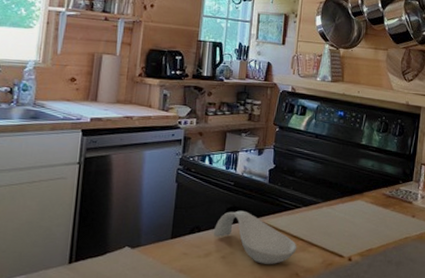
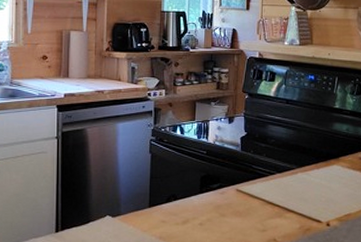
spoon rest: present [213,210,297,264] -> none [189,178,273,230]

